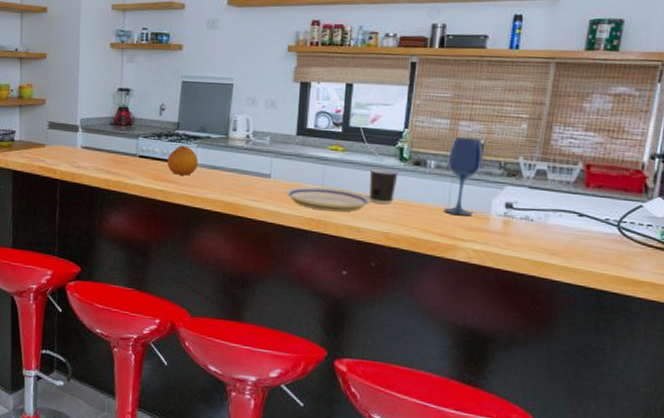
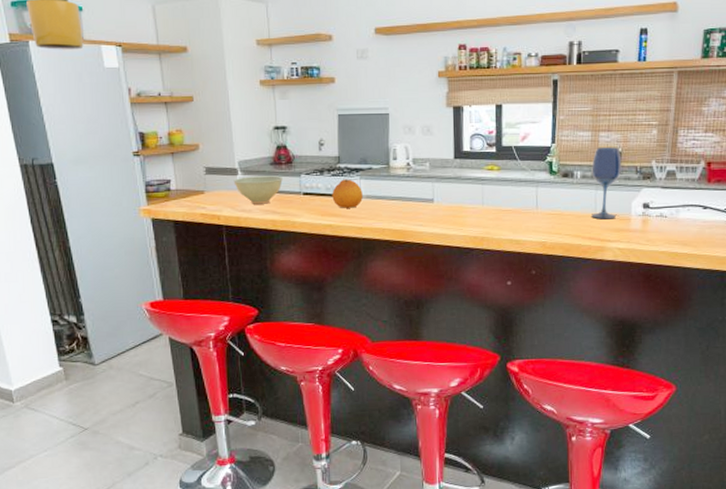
bowl: none [73,134,121,163] -> present [233,176,283,204]
plate: present [285,186,372,212] -> none [449,205,528,228]
mug: present [369,169,398,205] -> none [524,184,550,217]

